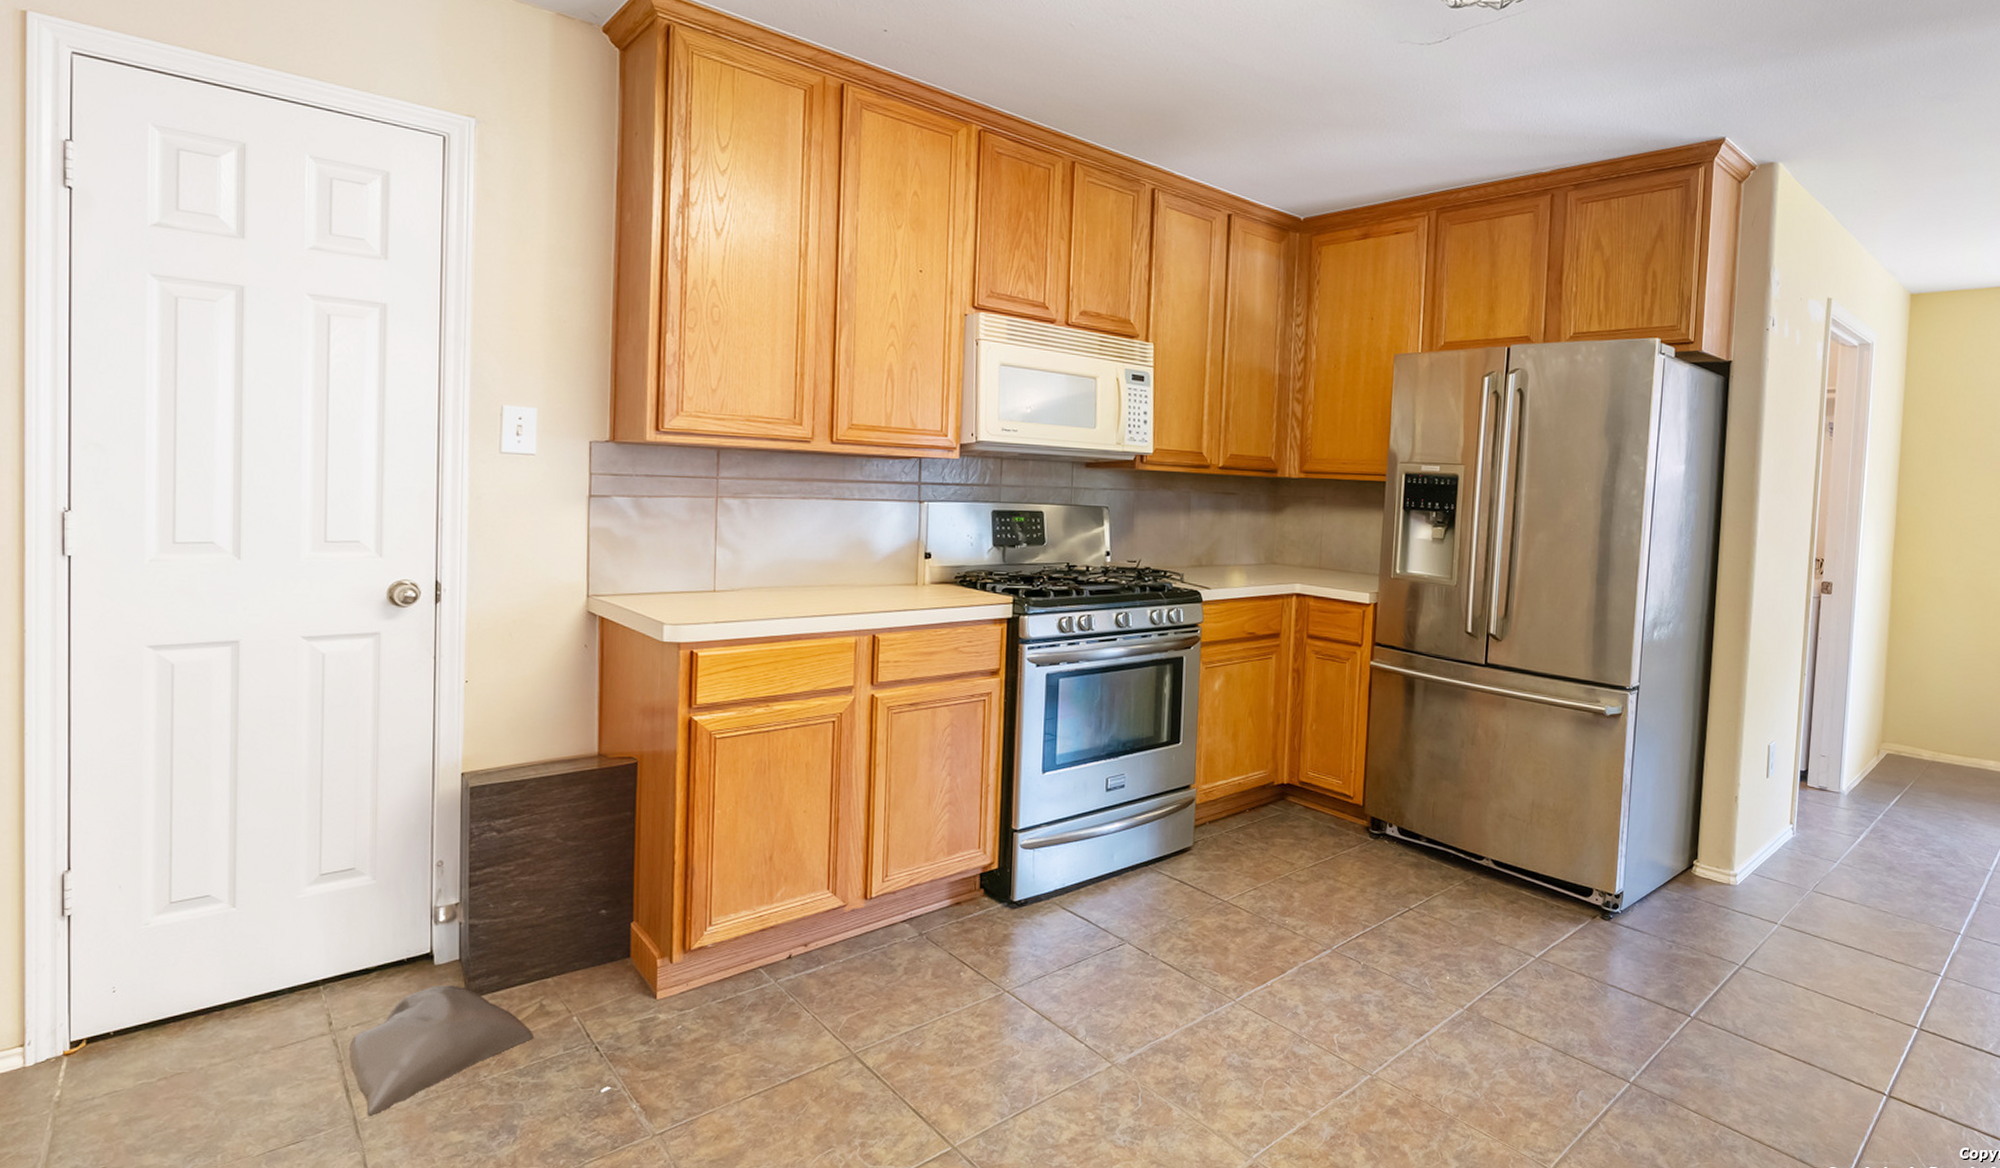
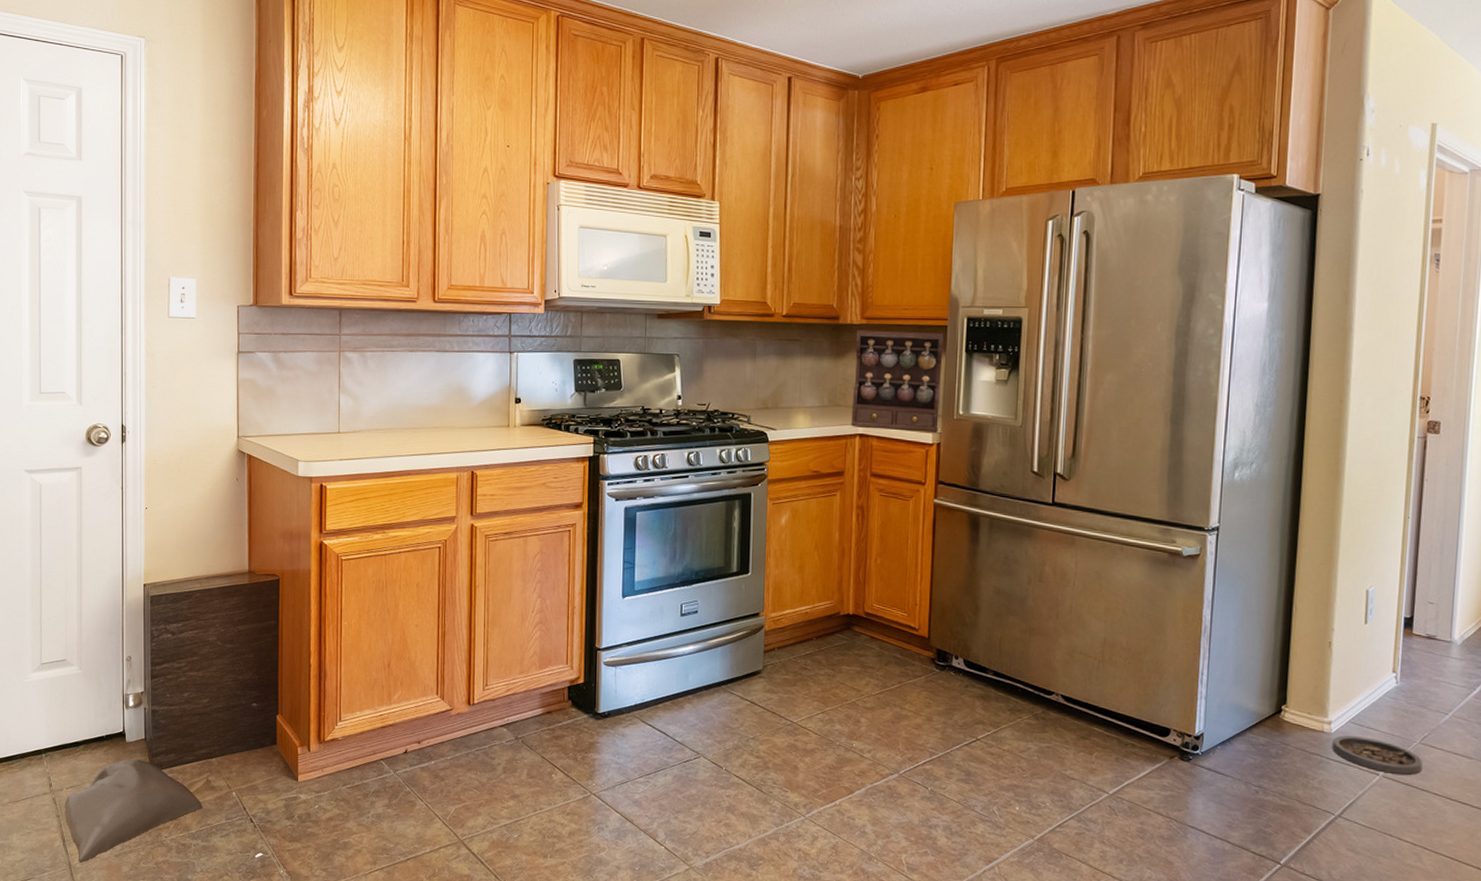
spice rack: none [1288,484,1382,593] -> present [851,330,944,434]
pet bowl: none [1737,887,1815,922] -> present [1332,735,1422,775]

